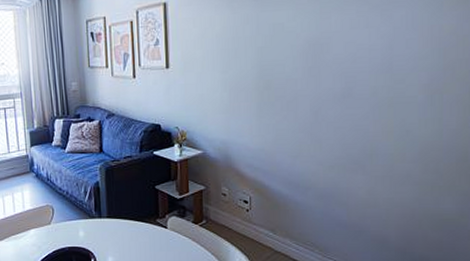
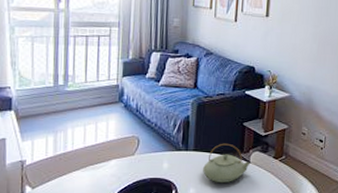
teapot: none [119,208,169,252] -> present [203,143,252,184]

